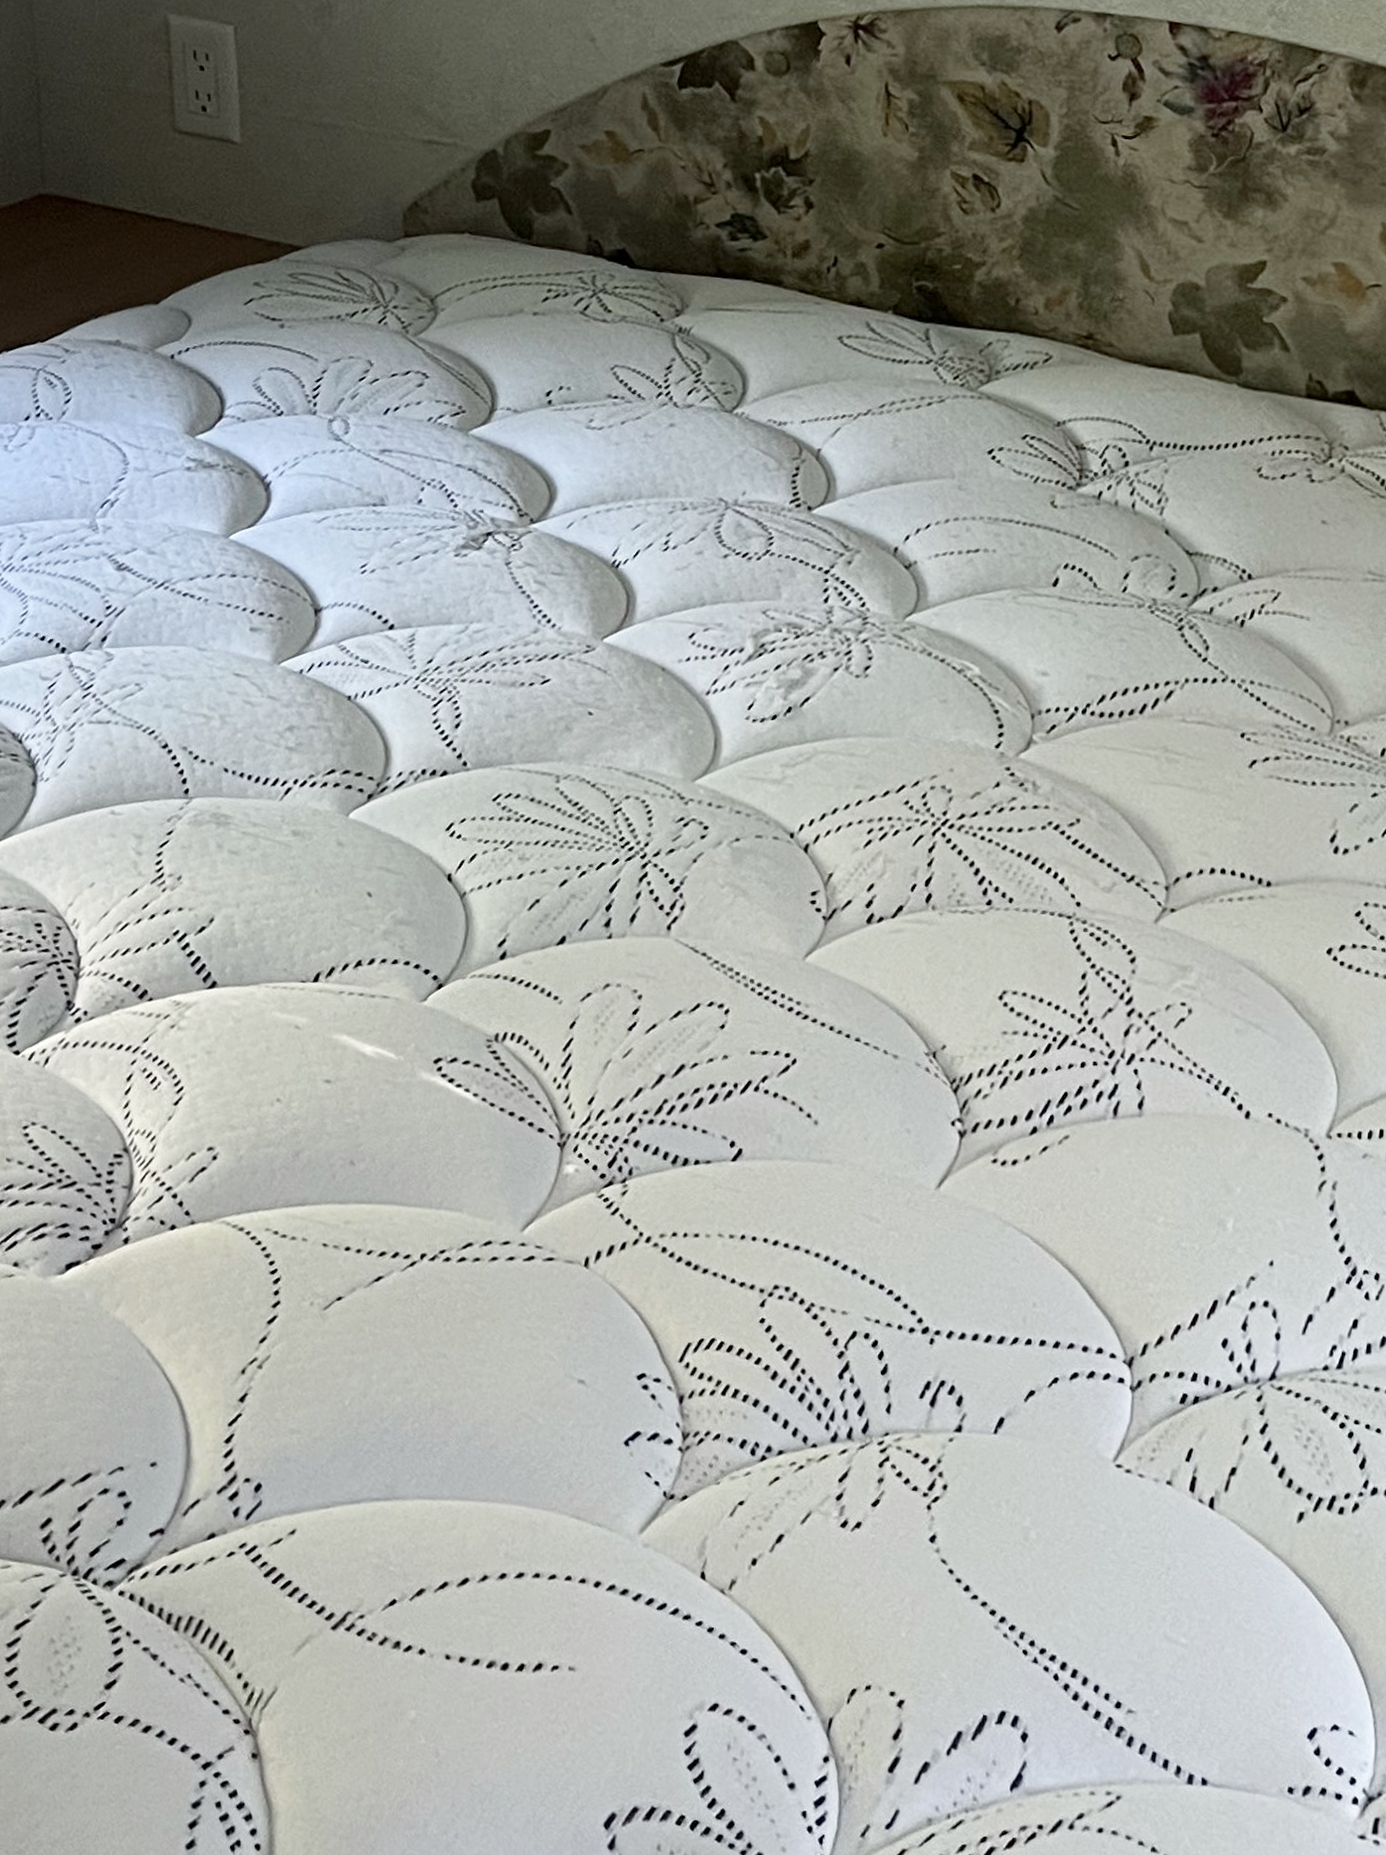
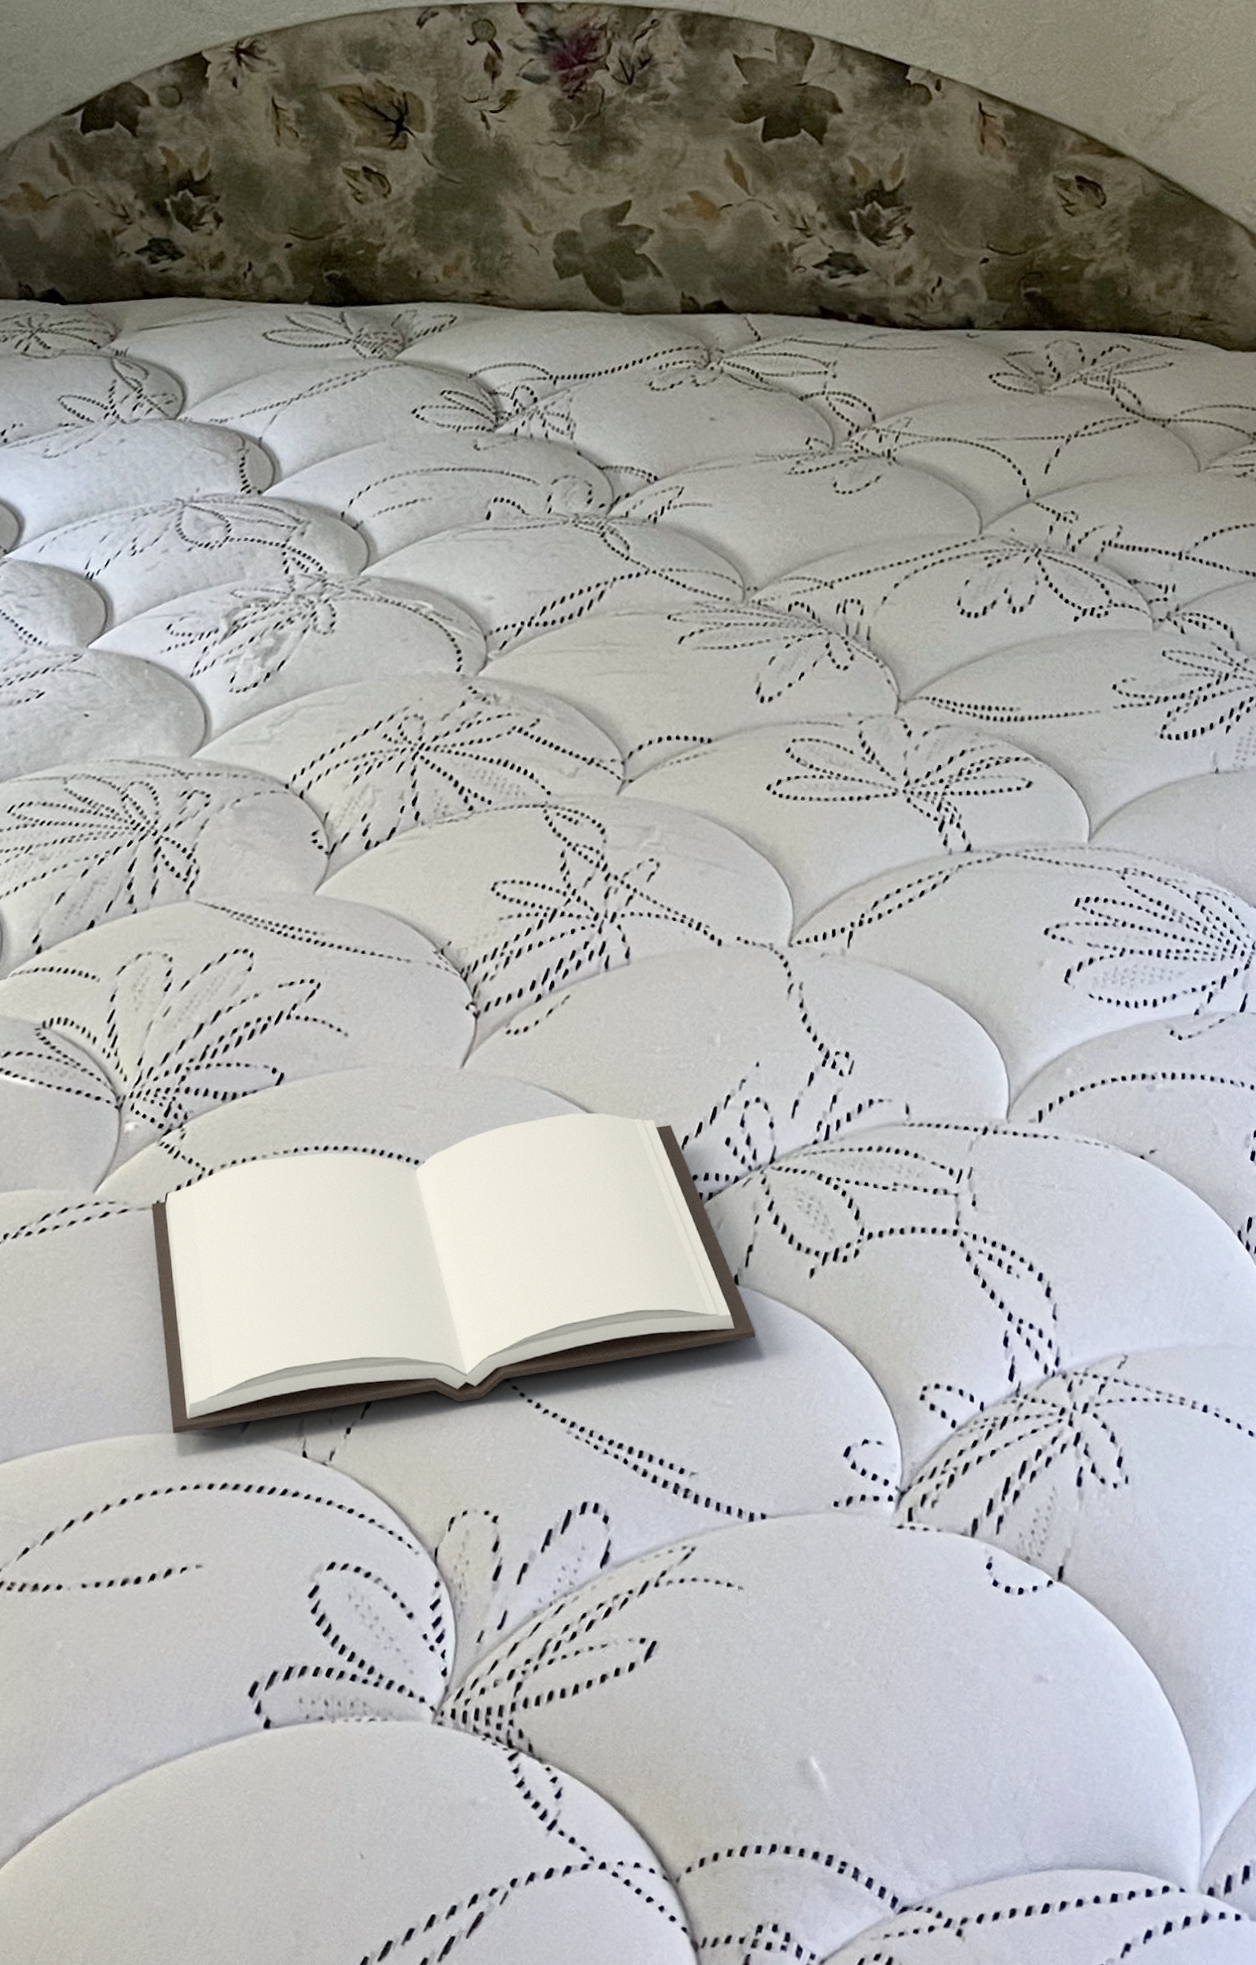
book: none [566,1237,1225,1575] -> present [151,1112,756,1434]

